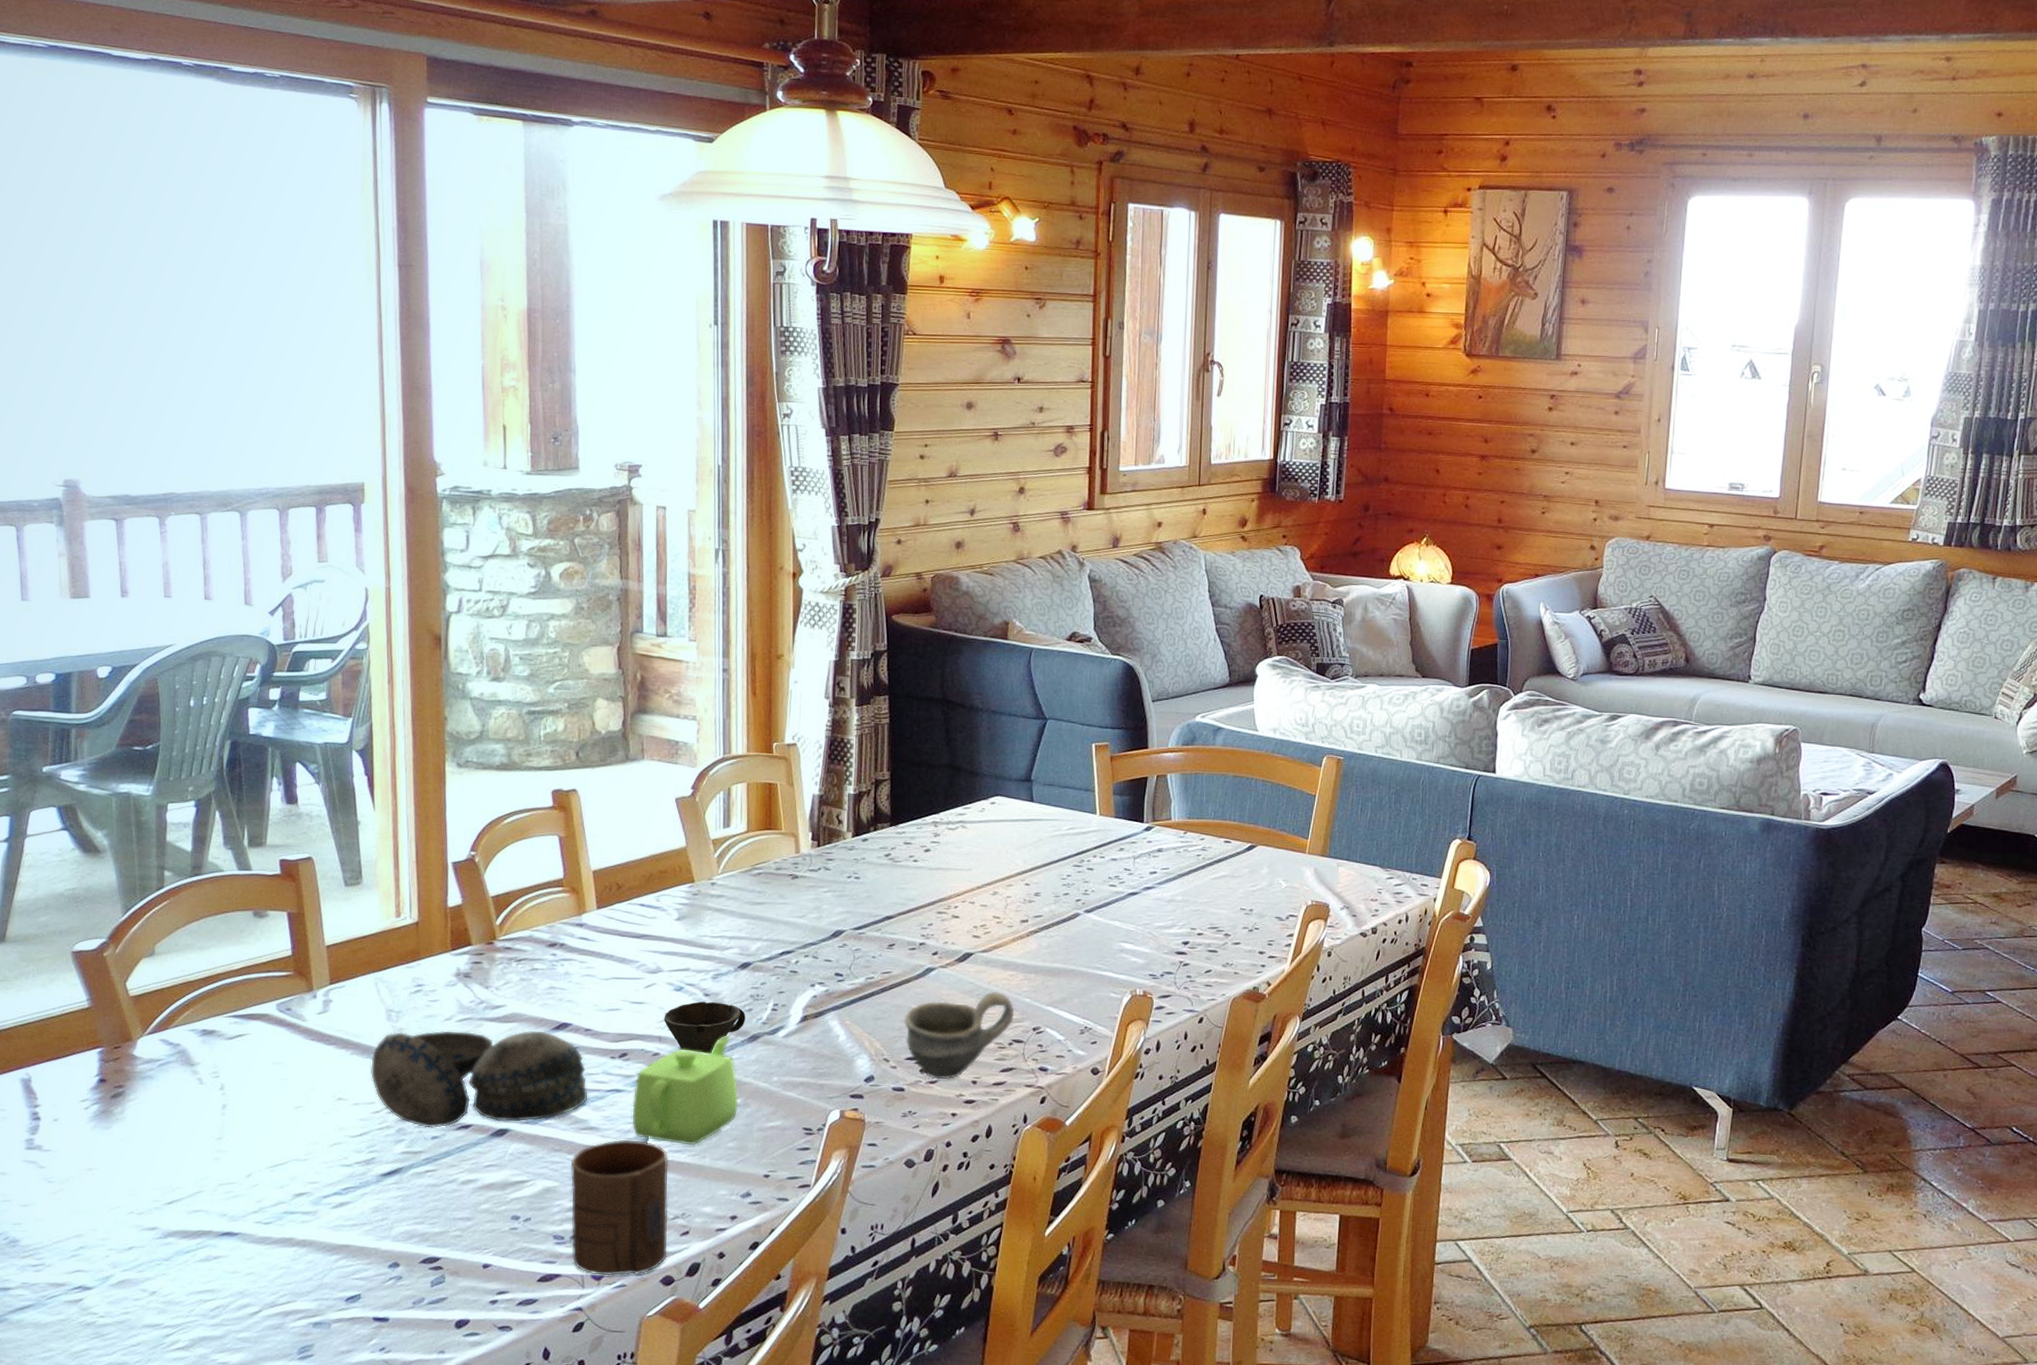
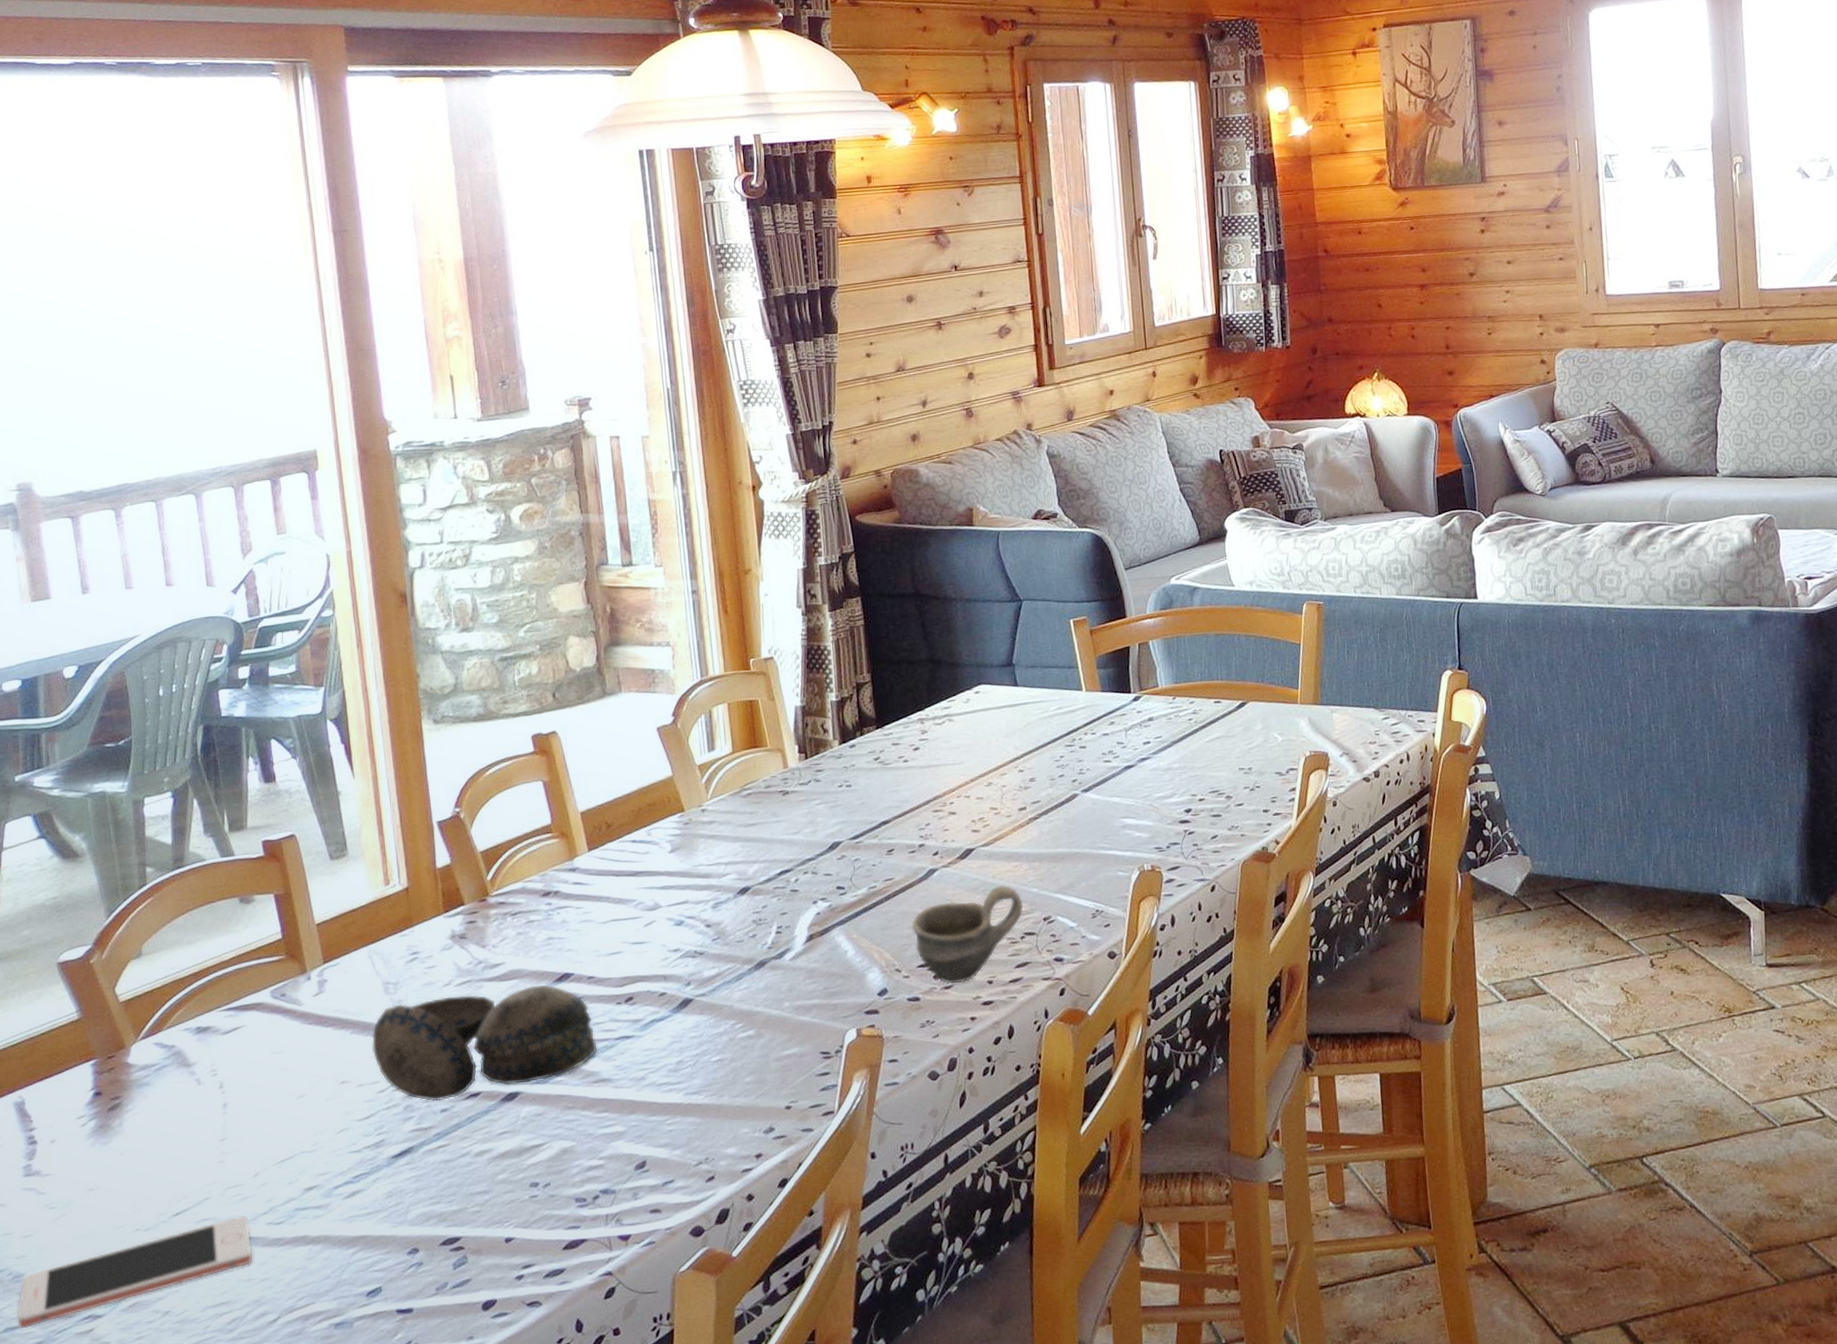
cell phone: none [10,1211,240,1291] -> present [17,1215,253,1329]
cup: present [570,1139,669,1276] -> none [586,1086,694,1235]
teapot: present [632,1036,739,1146] -> none [643,966,752,1086]
cup: present [664,1001,746,1055] -> none [667,932,750,988]

